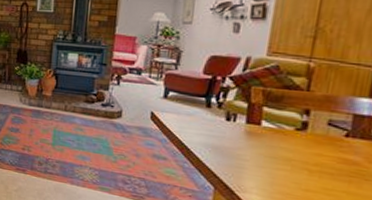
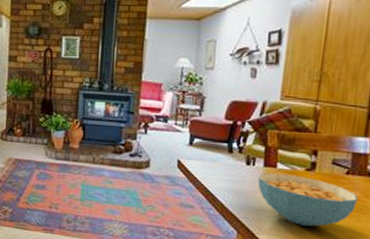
cereal bowl: none [239,130,359,190] -> present [258,173,358,227]

